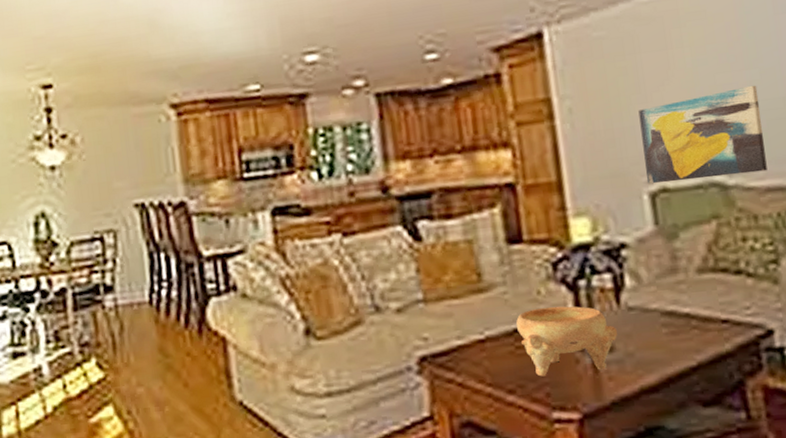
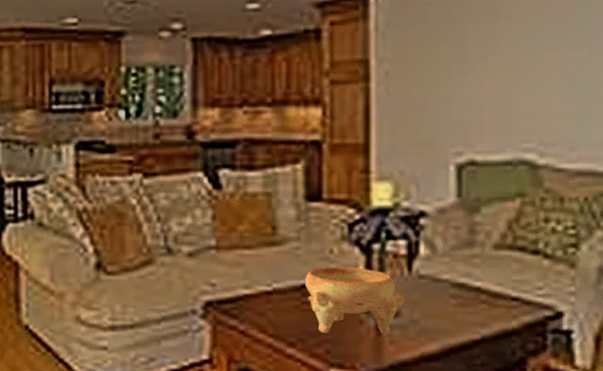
wall art: present [638,85,767,183] -> none [455,66,583,156]

